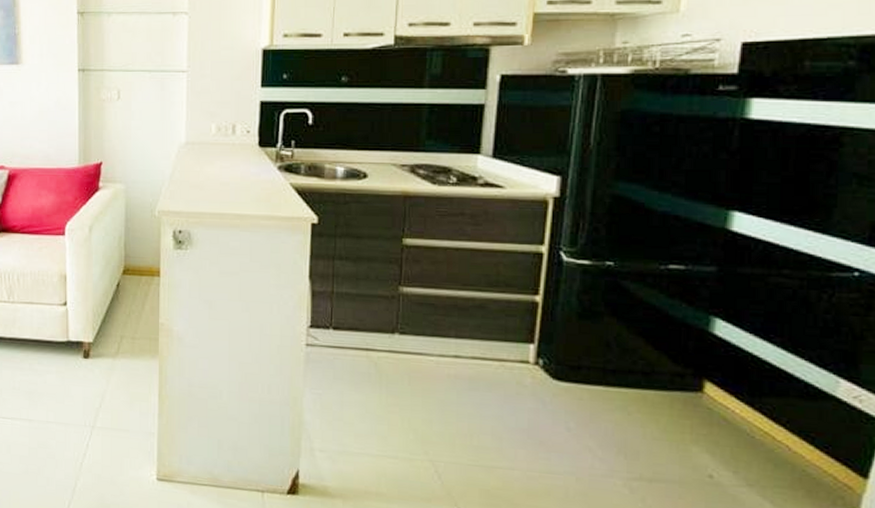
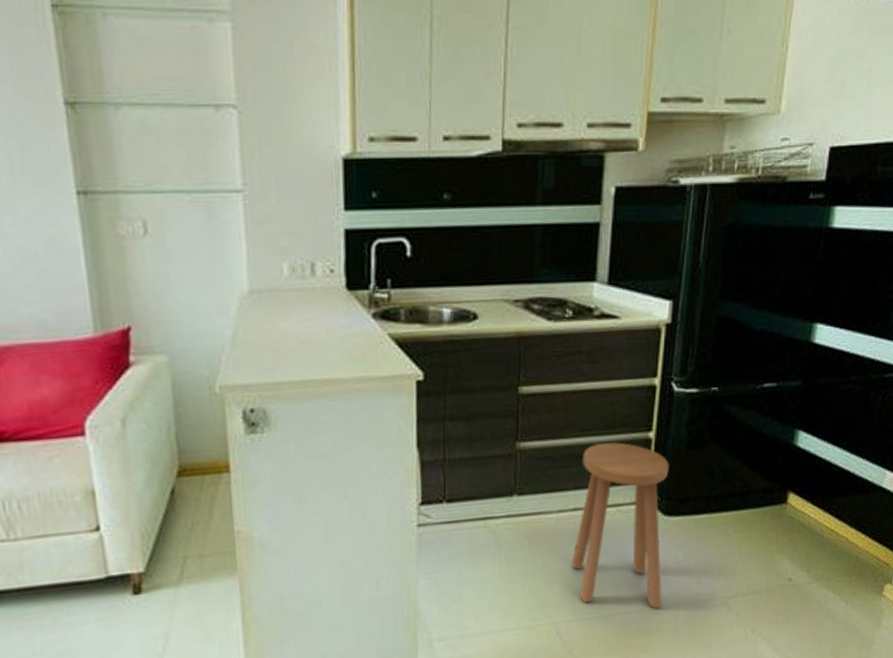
stool: none [452,299,558,473] -> present [572,442,669,609]

